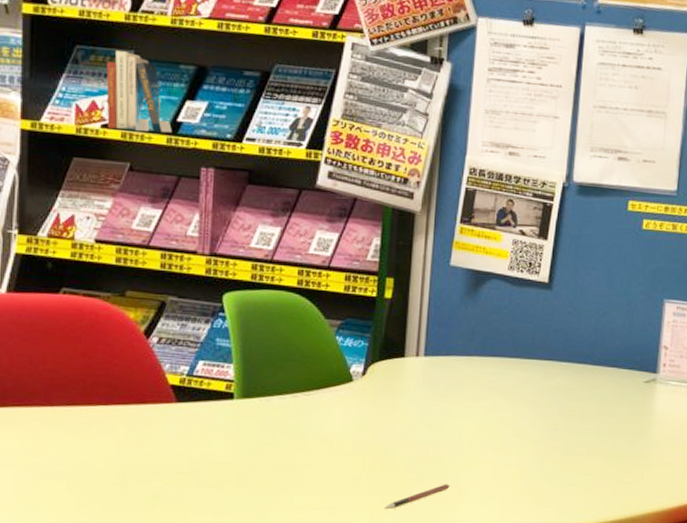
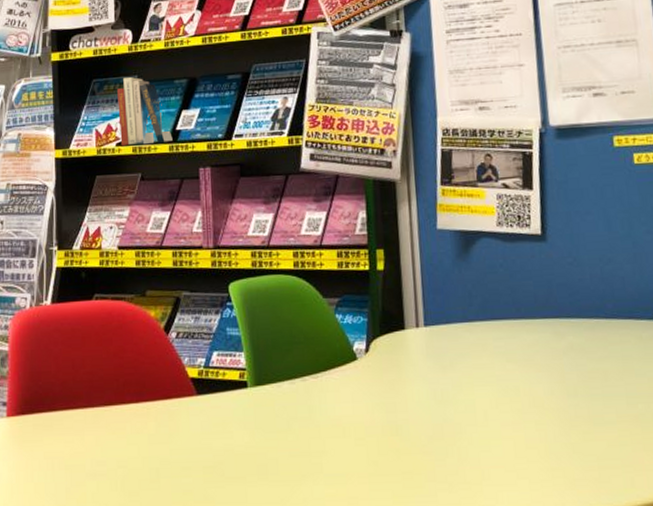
pen: present [383,484,450,510] -> none [405,465,471,498]

